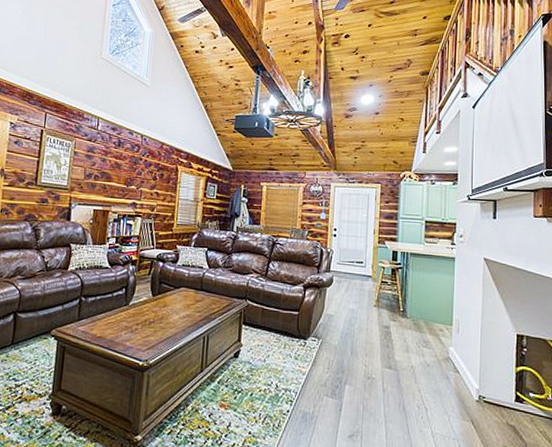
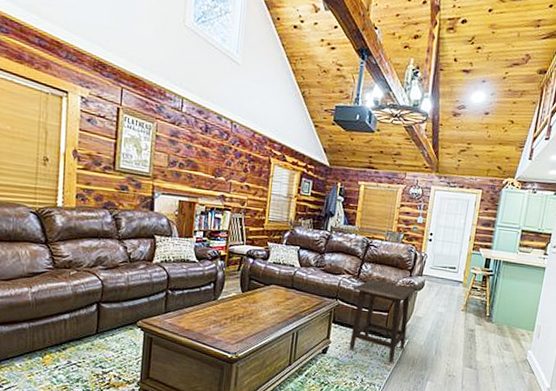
side table: none [261,278,324,367] -> present [349,279,416,364]

